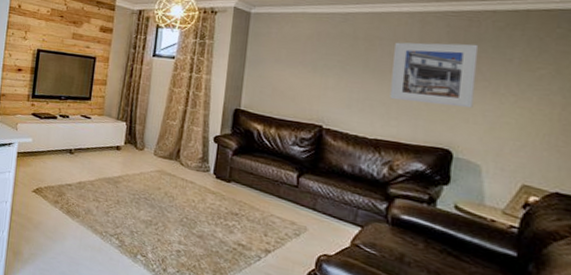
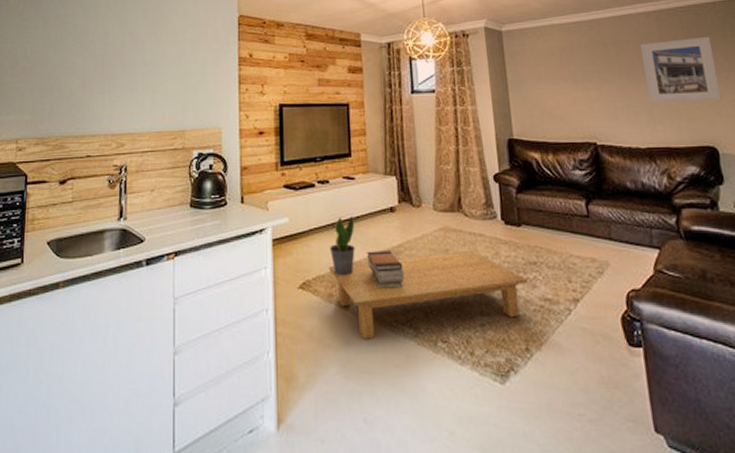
coffee table: none [58,180,226,252] -> present [328,250,528,339]
potted plant: none [61,145,85,191] -> present [330,216,355,276]
book stack: none [90,176,120,209] -> present [367,251,404,288]

